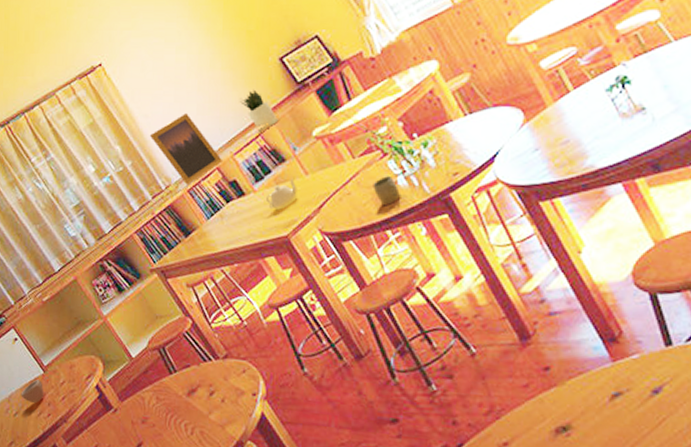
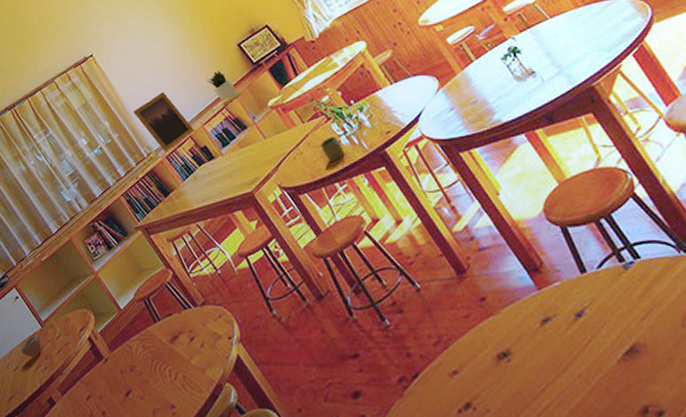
teapot: present [266,177,297,210] -> none [233,141,258,170]

